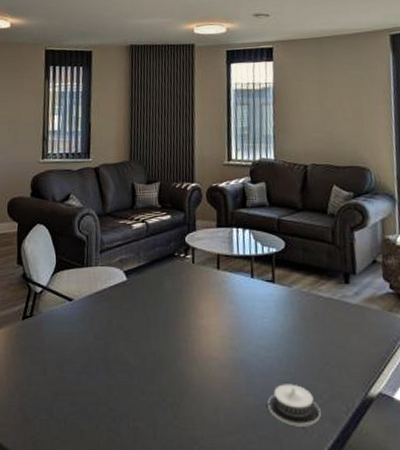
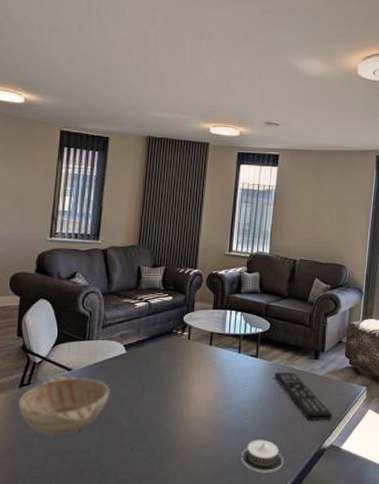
decorative bowl: none [22,307,115,375] -> present [18,376,111,437]
remote control: none [297,299,378,362] -> present [274,371,333,421]

